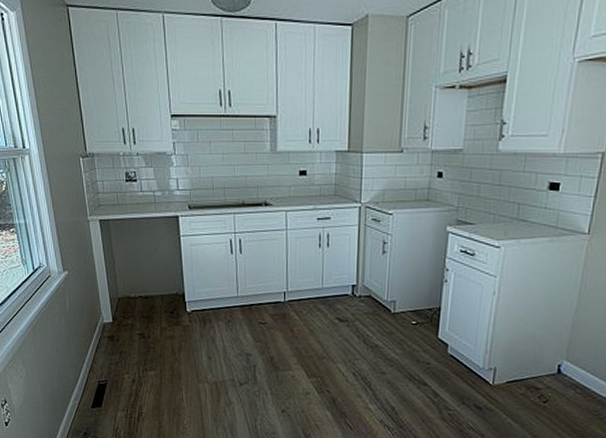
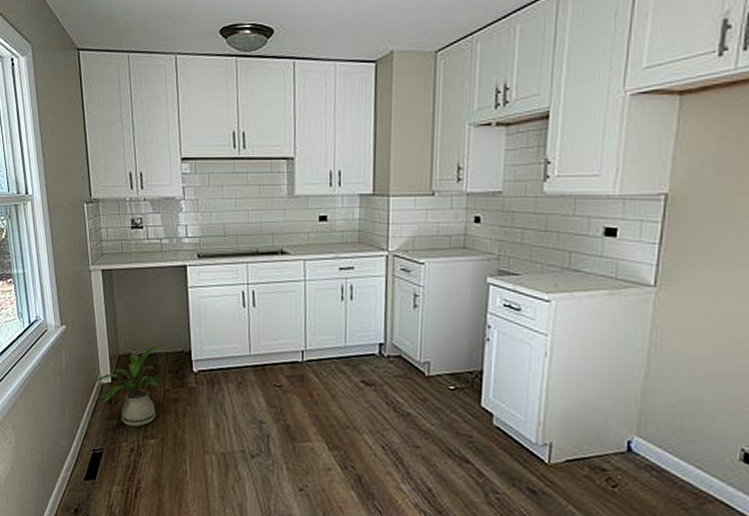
house plant: none [93,288,161,361] -> present [90,344,164,427]

